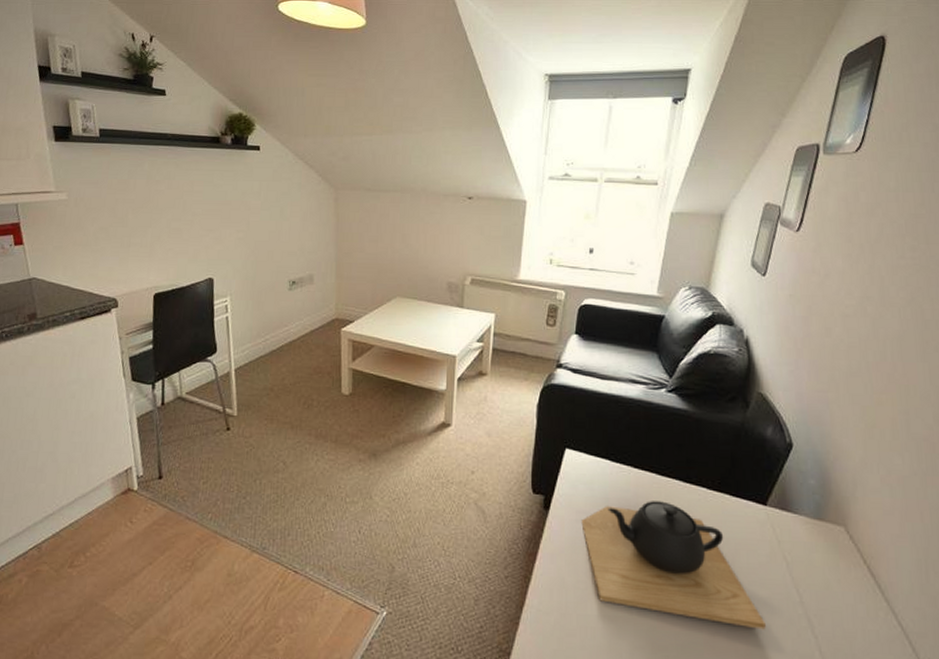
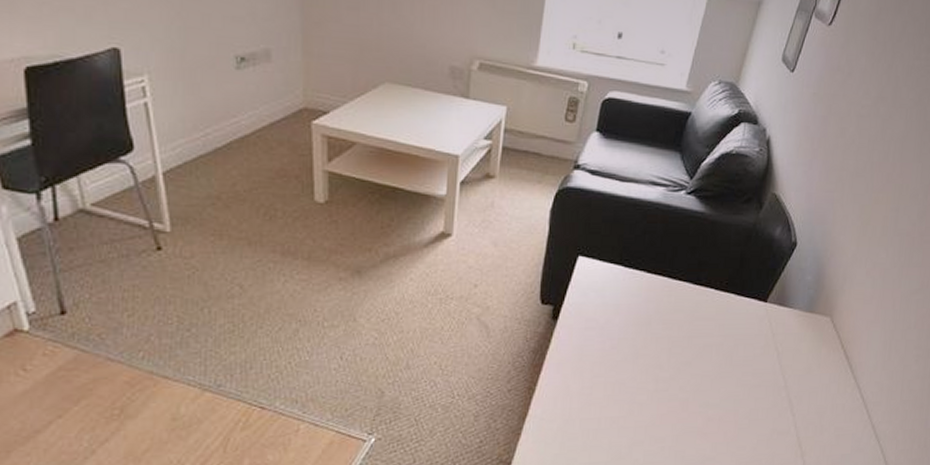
teapot: present [581,501,766,630] -> none [590,304,753,414]

